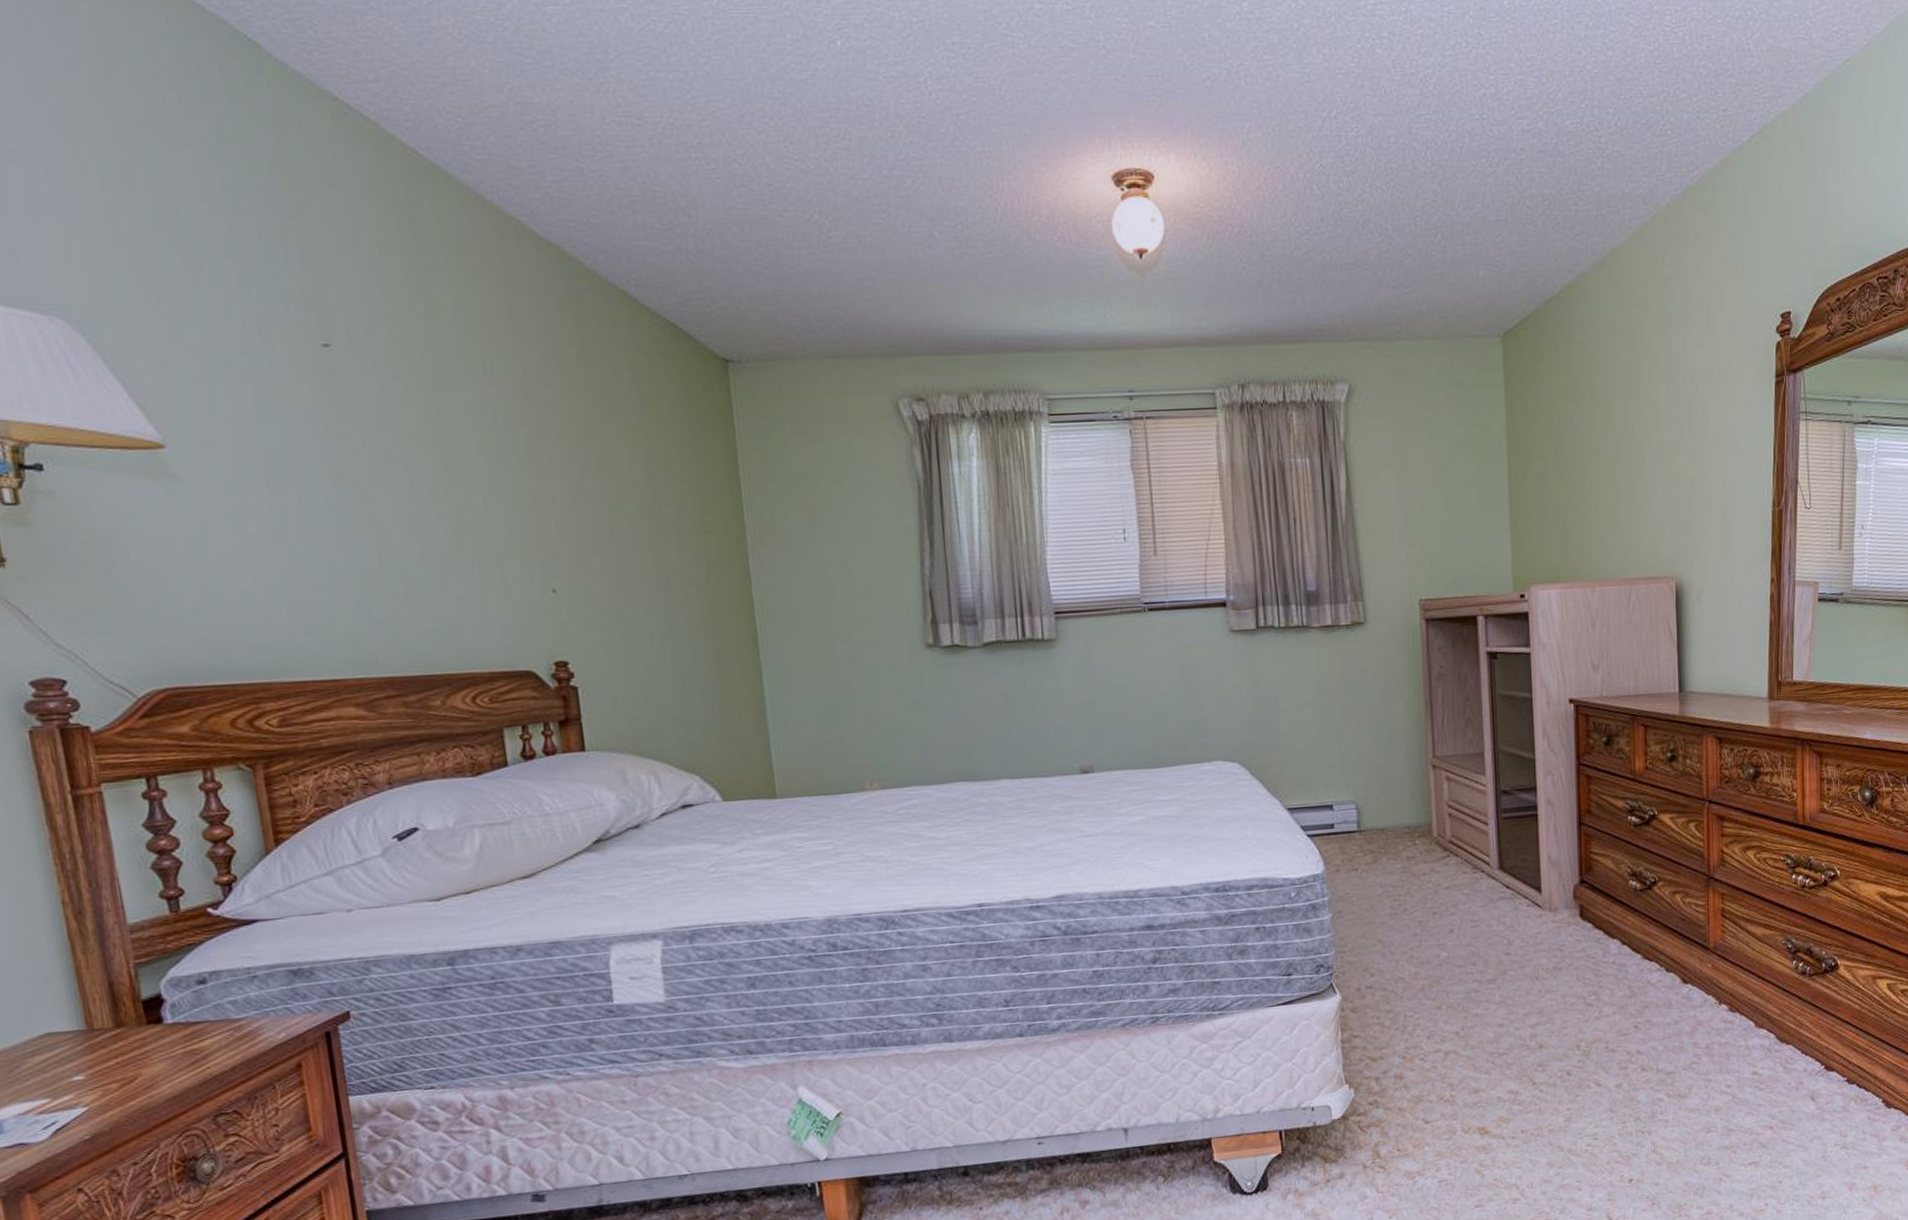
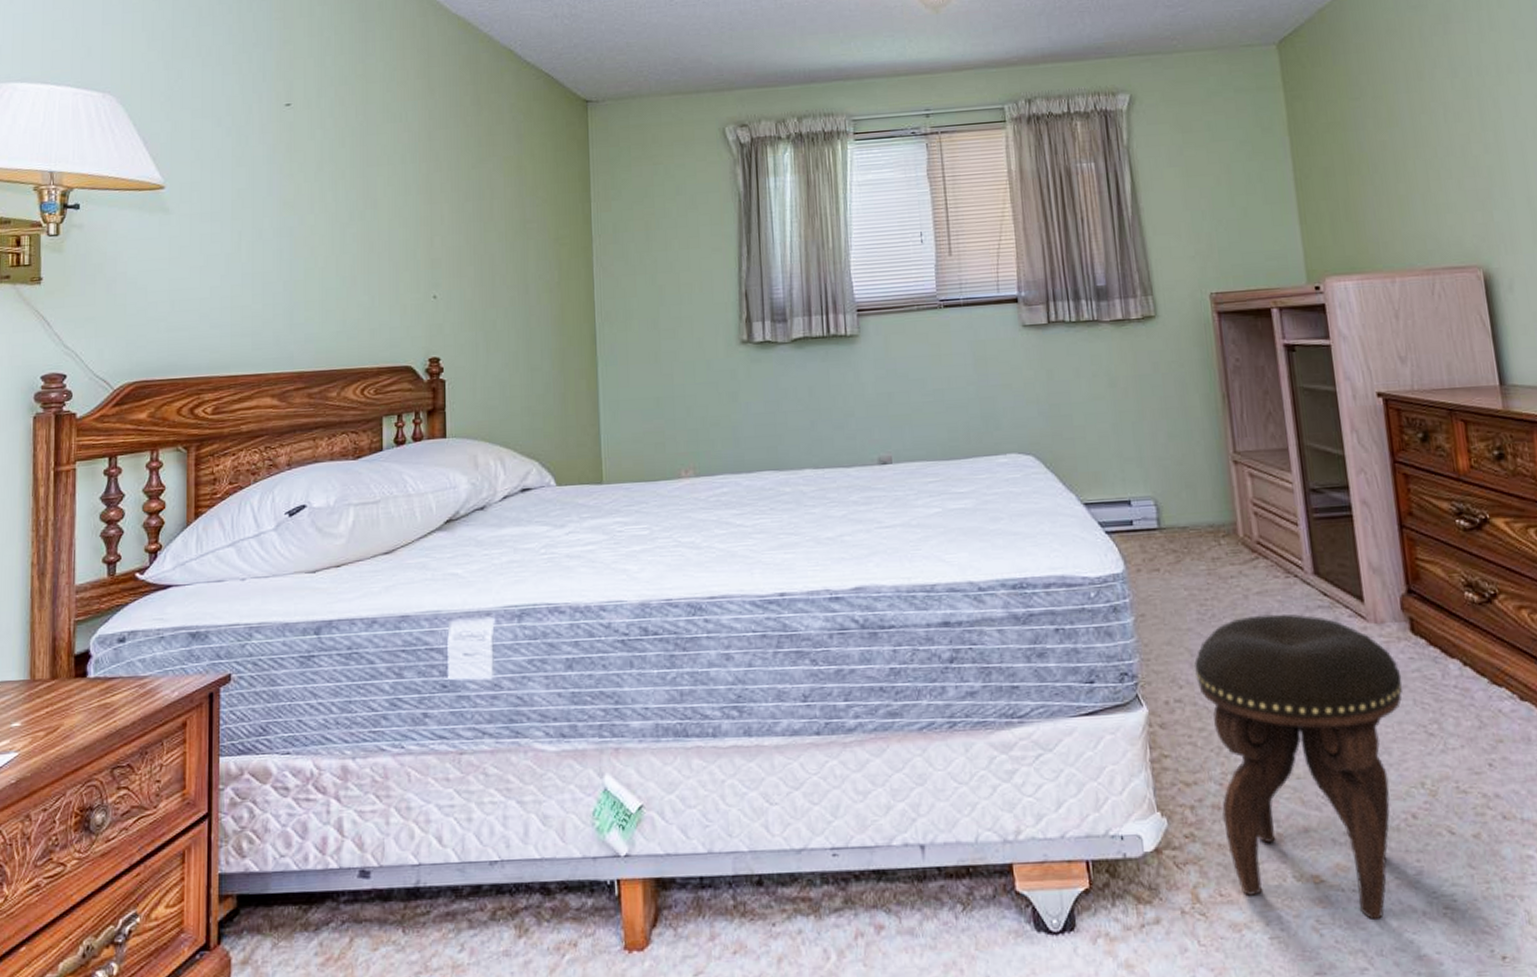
footstool: none [1385,905,1569,1160] -> present [1193,614,1403,921]

